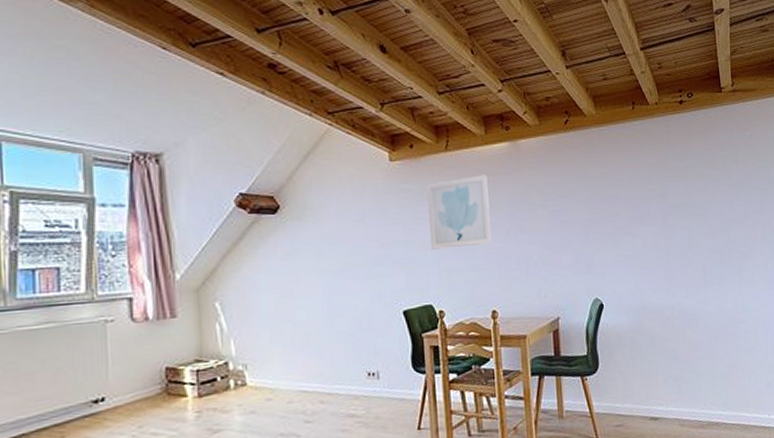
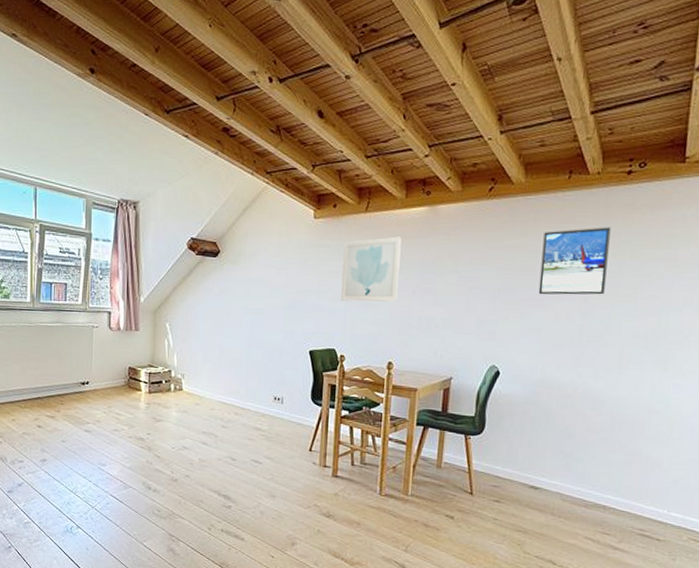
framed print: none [620,152,680,222] -> present [538,227,611,295]

